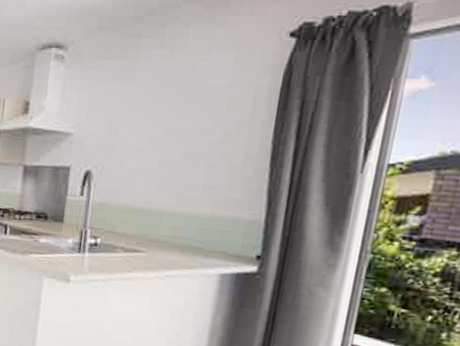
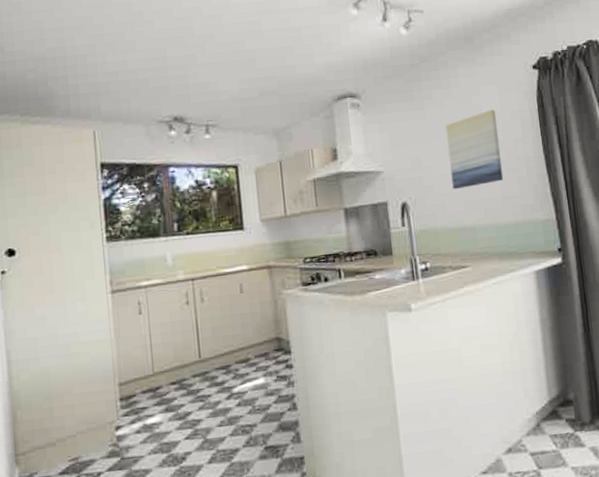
wall art: none [147,81,225,167] -> present [446,109,504,190]

